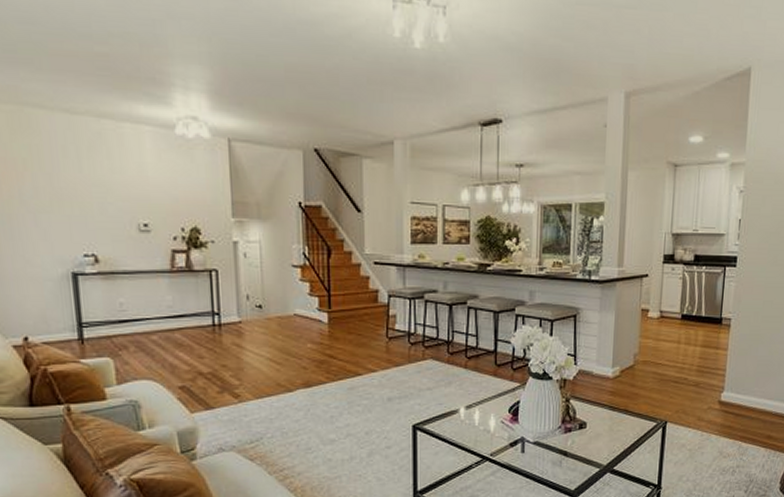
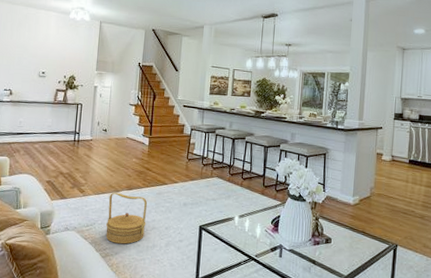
basket: none [278,393,337,461] -> present [105,192,148,244]

